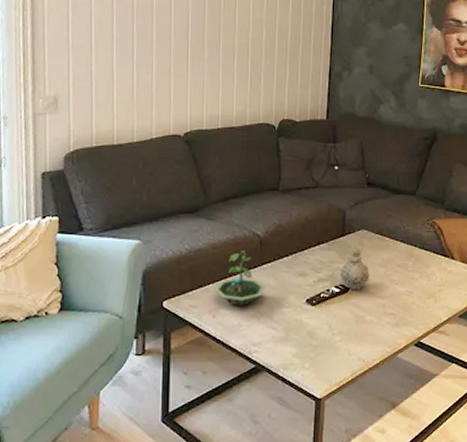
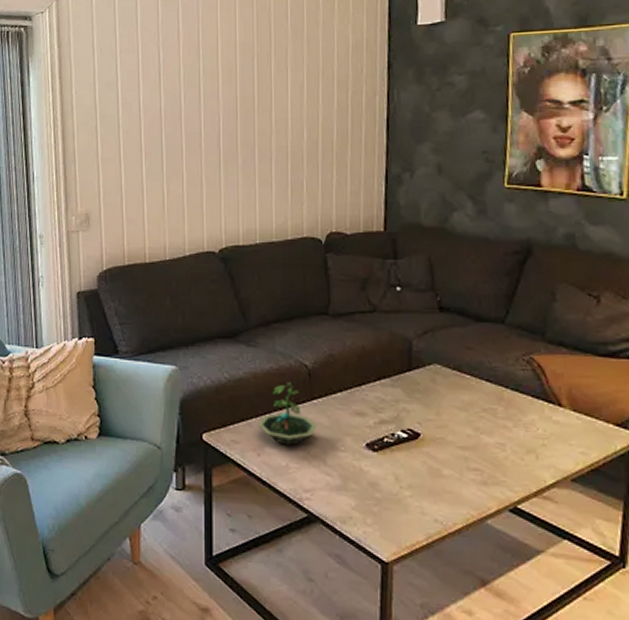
teapot: present [341,248,369,290] -> none [408,386,445,437]

